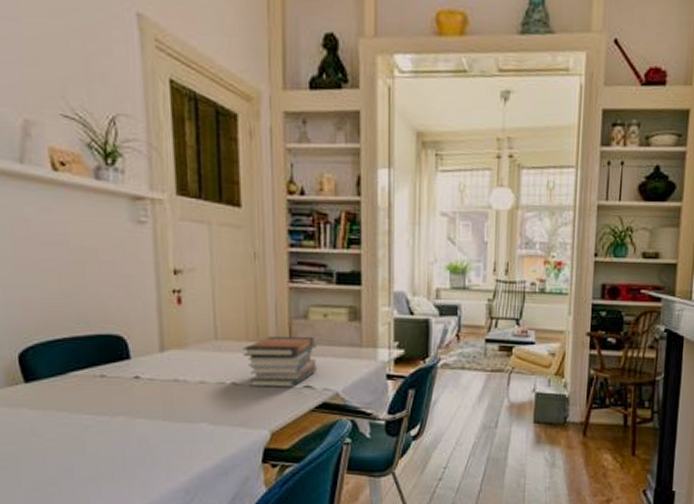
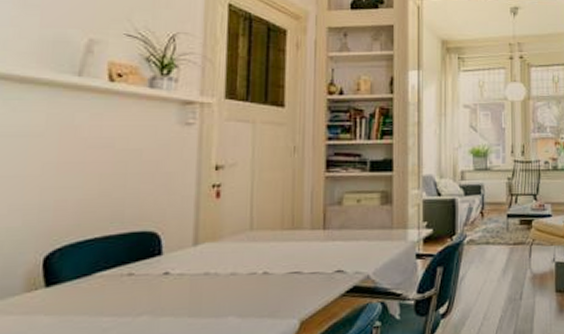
book stack: present [242,337,318,387] -> none [276,222,350,276]

